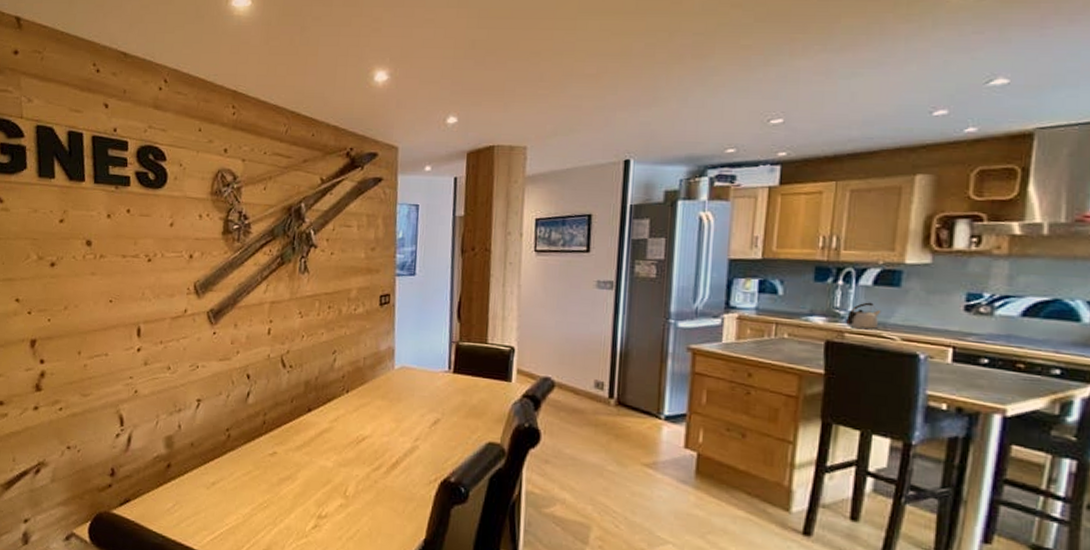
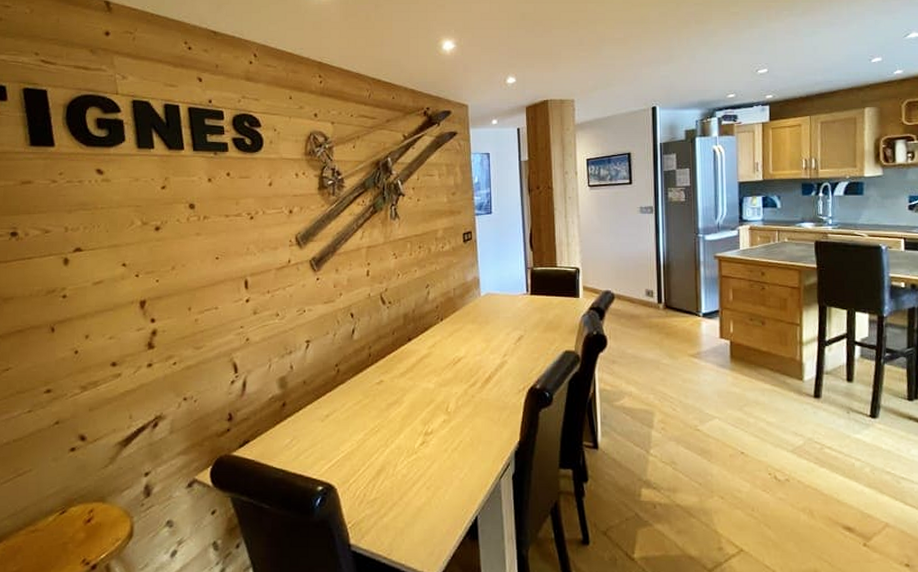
kettle: present [846,302,882,329] -> none [828,208,852,230]

